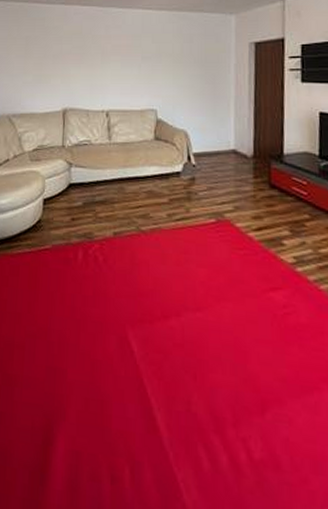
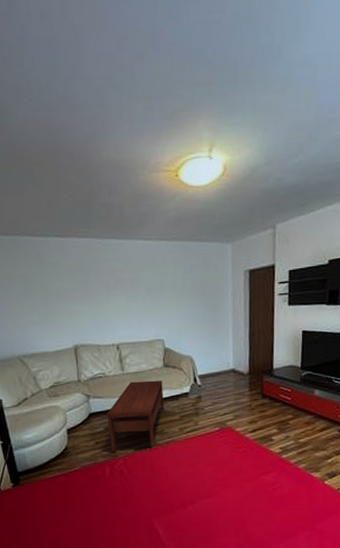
coffee table: none [87,153,152,238] -> present [106,380,164,452]

